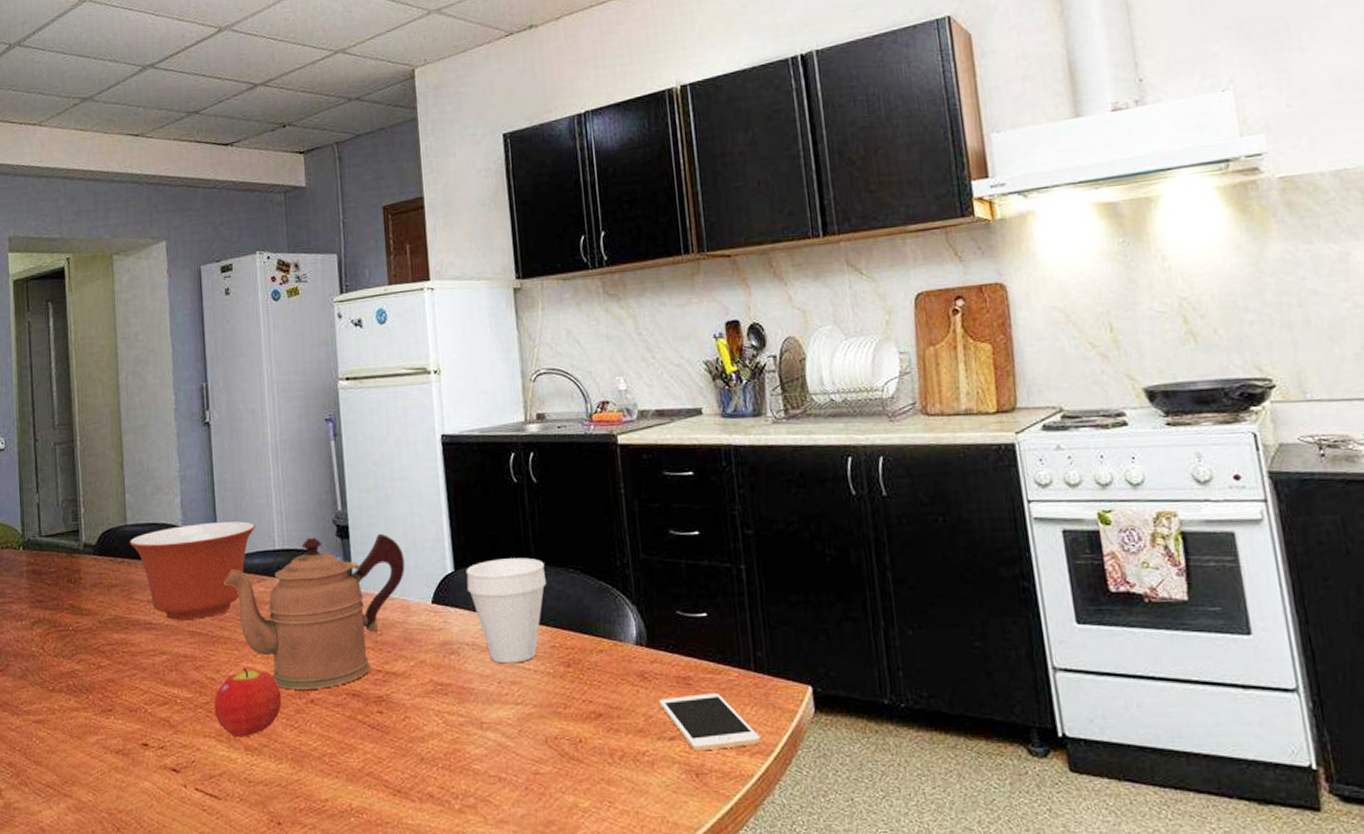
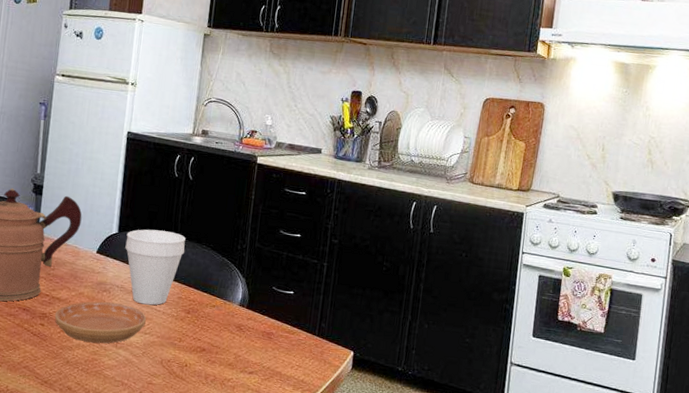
saucer: none [393,667,514,727] -> present [54,301,146,343]
cell phone: present [658,693,761,752] -> none [247,345,312,385]

